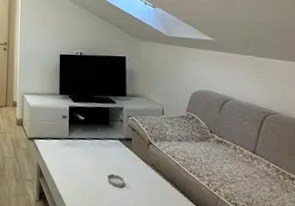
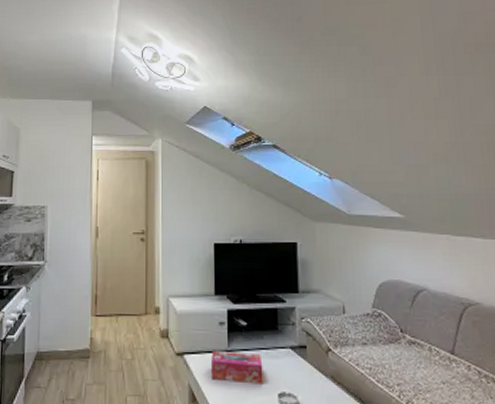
tissue box: none [56,137,97,167] -> present [211,350,264,385]

